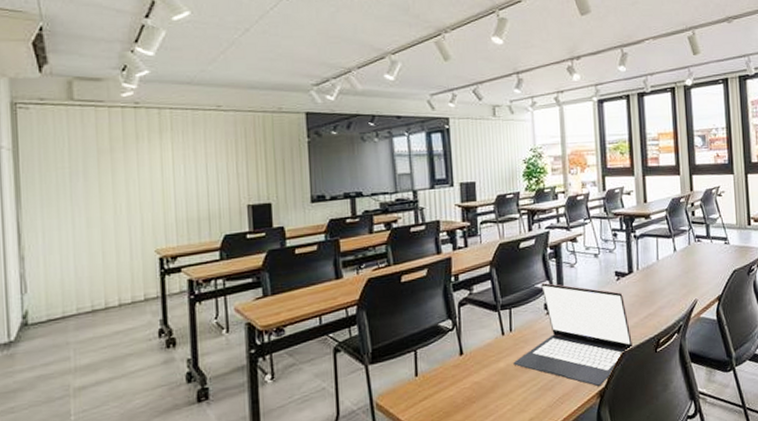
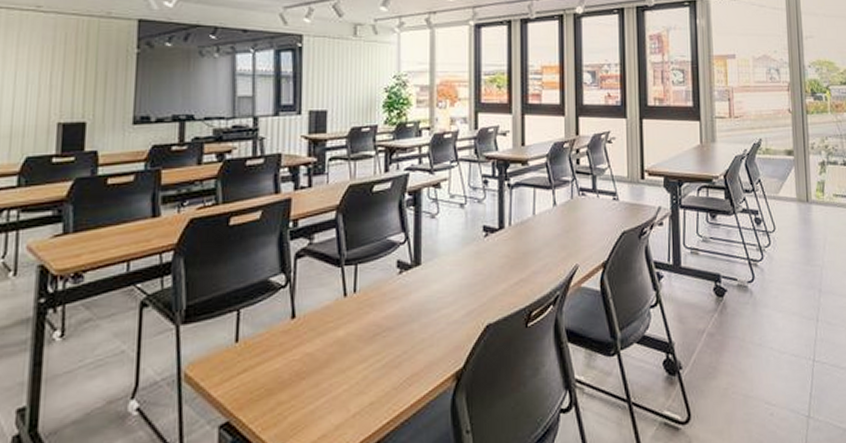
laptop: present [513,282,634,386] -> none [355,234,500,366]

